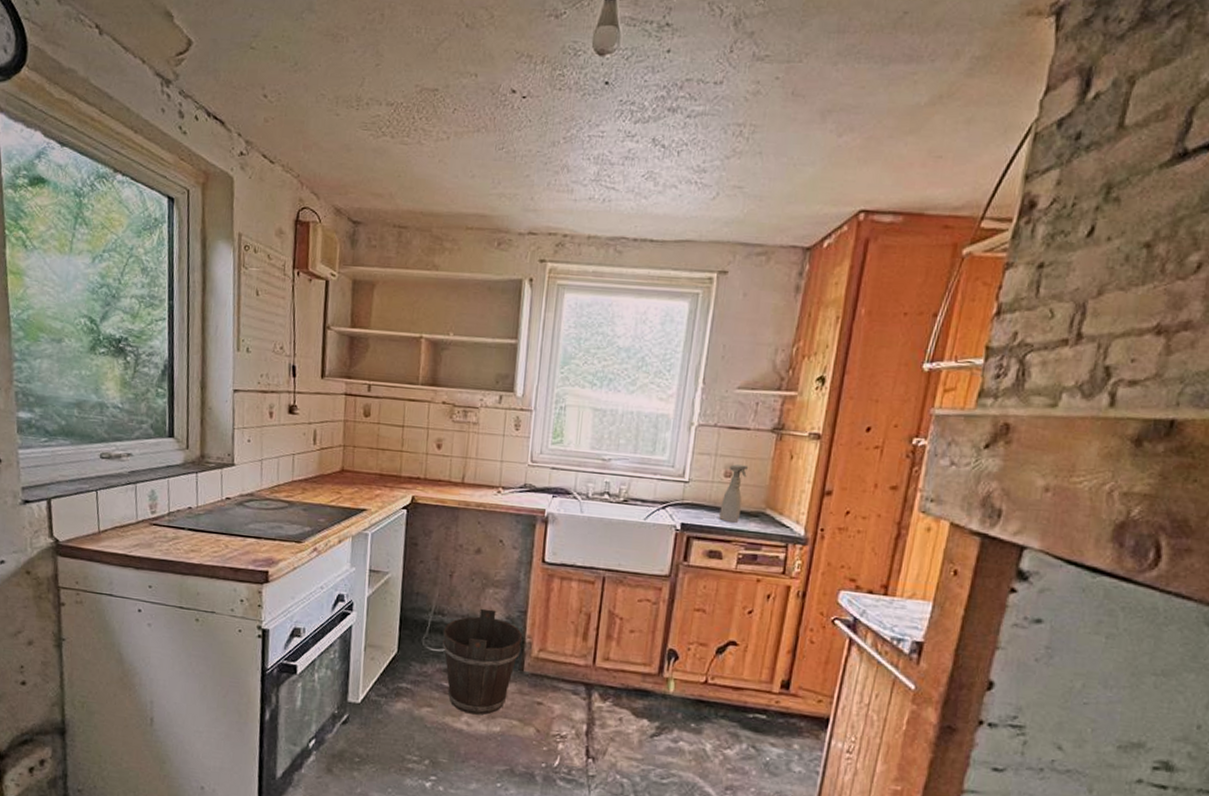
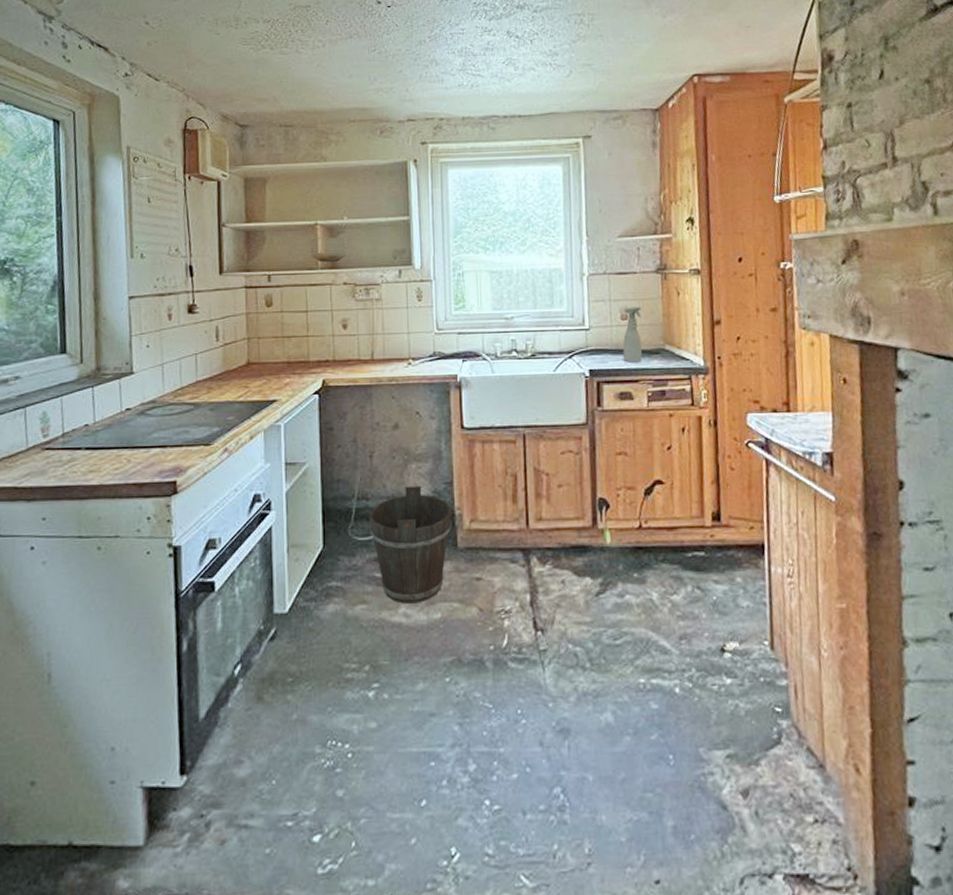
bowl: none [410,351,451,379] -> present [308,237,348,262]

